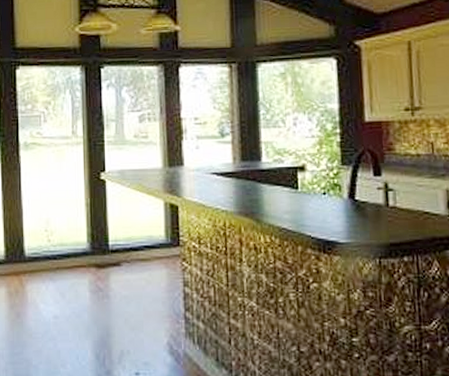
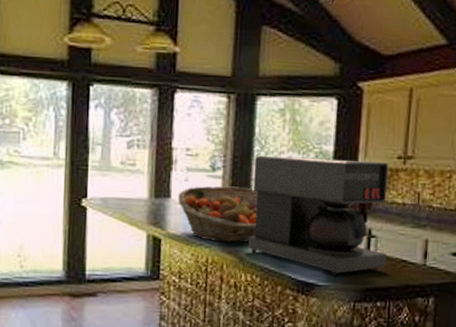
fruit basket: none [190,150,271,206] -> present [177,186,258,243]
coffee maker: none [261,115,408,232] -> present [248,156,389,276]

